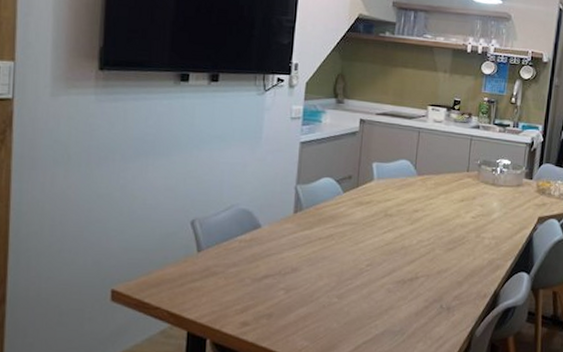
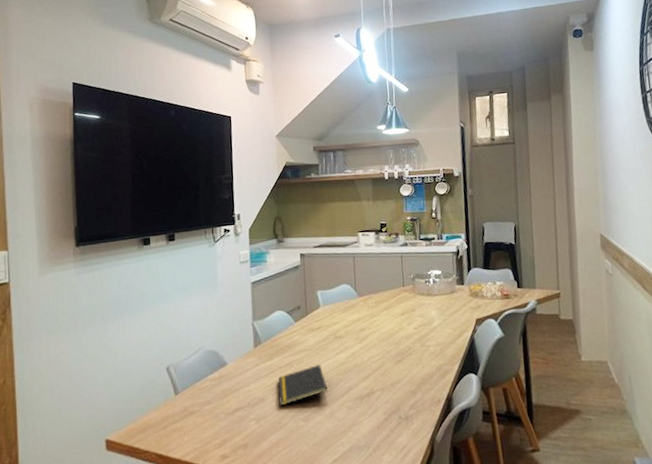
notepad: none [313,241,369,279] -> present [278,365,328,406]

